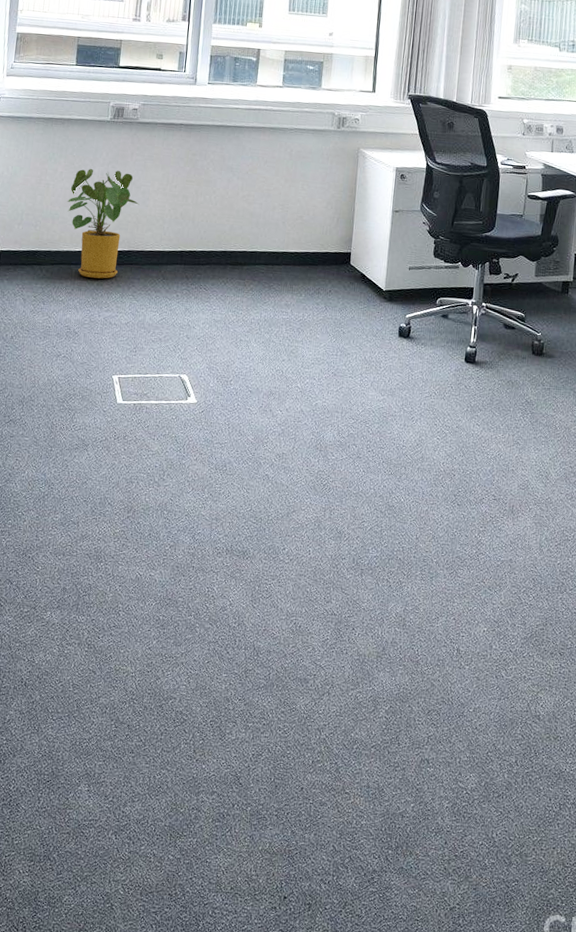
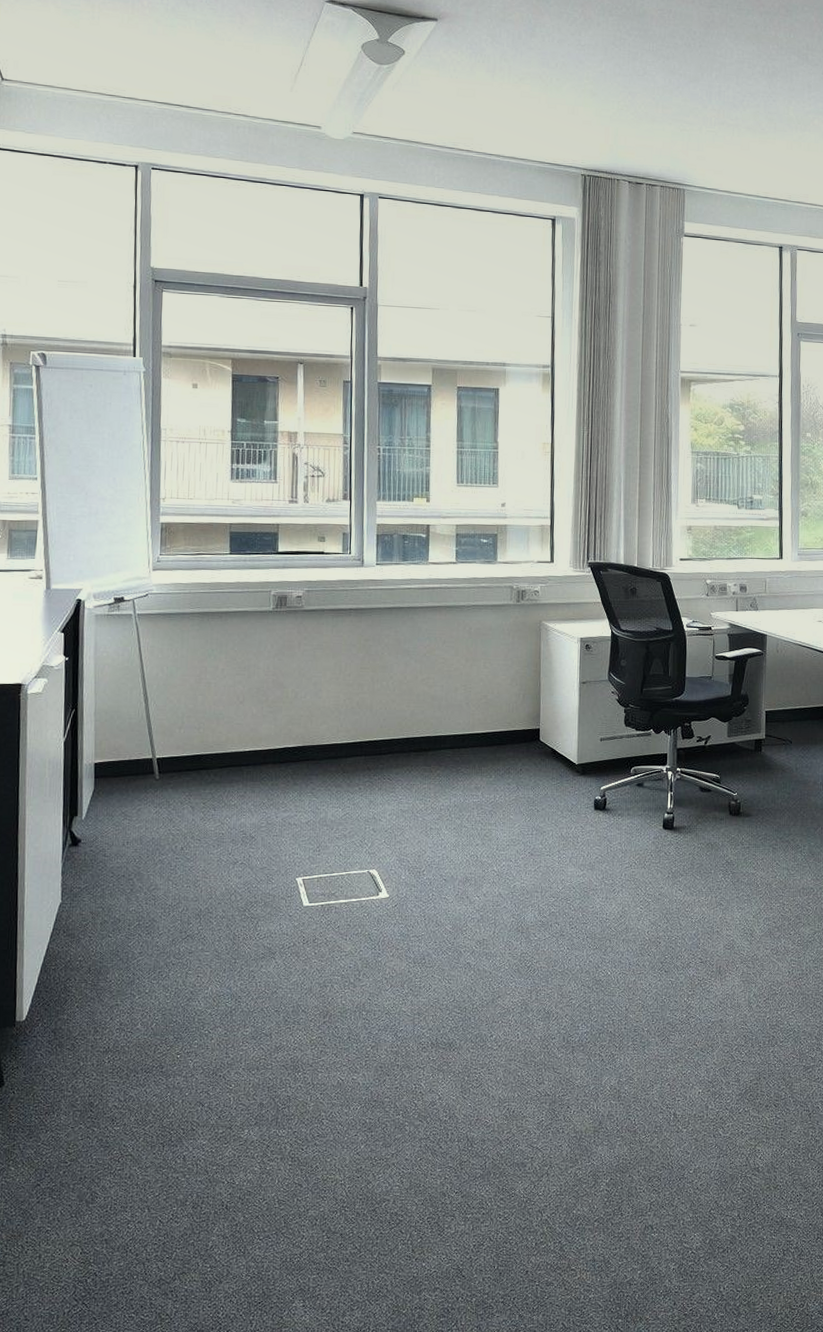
house plant: present [67,168,140,279] -> none [231,662,312,778]

